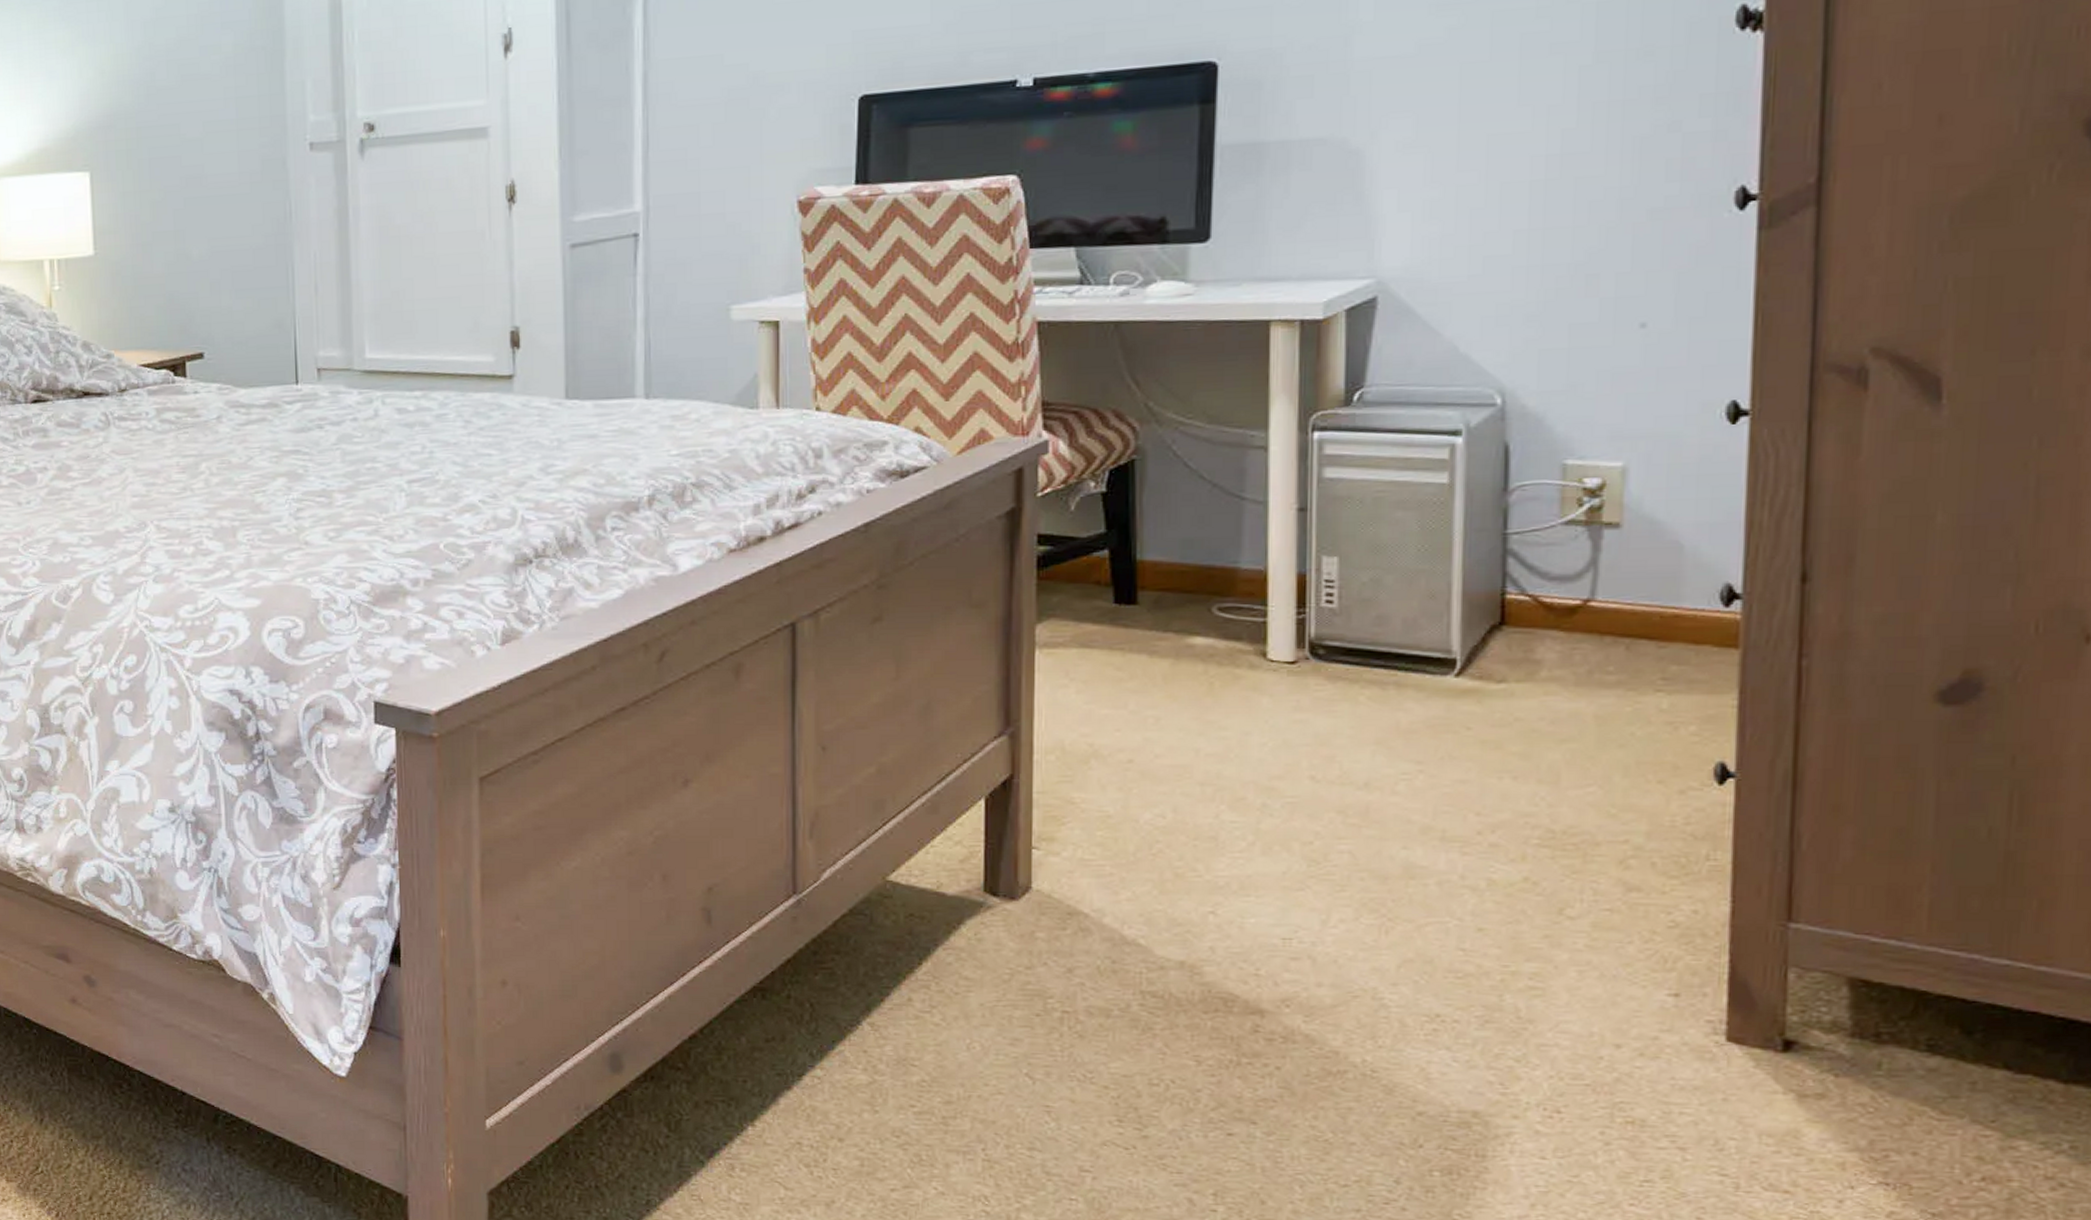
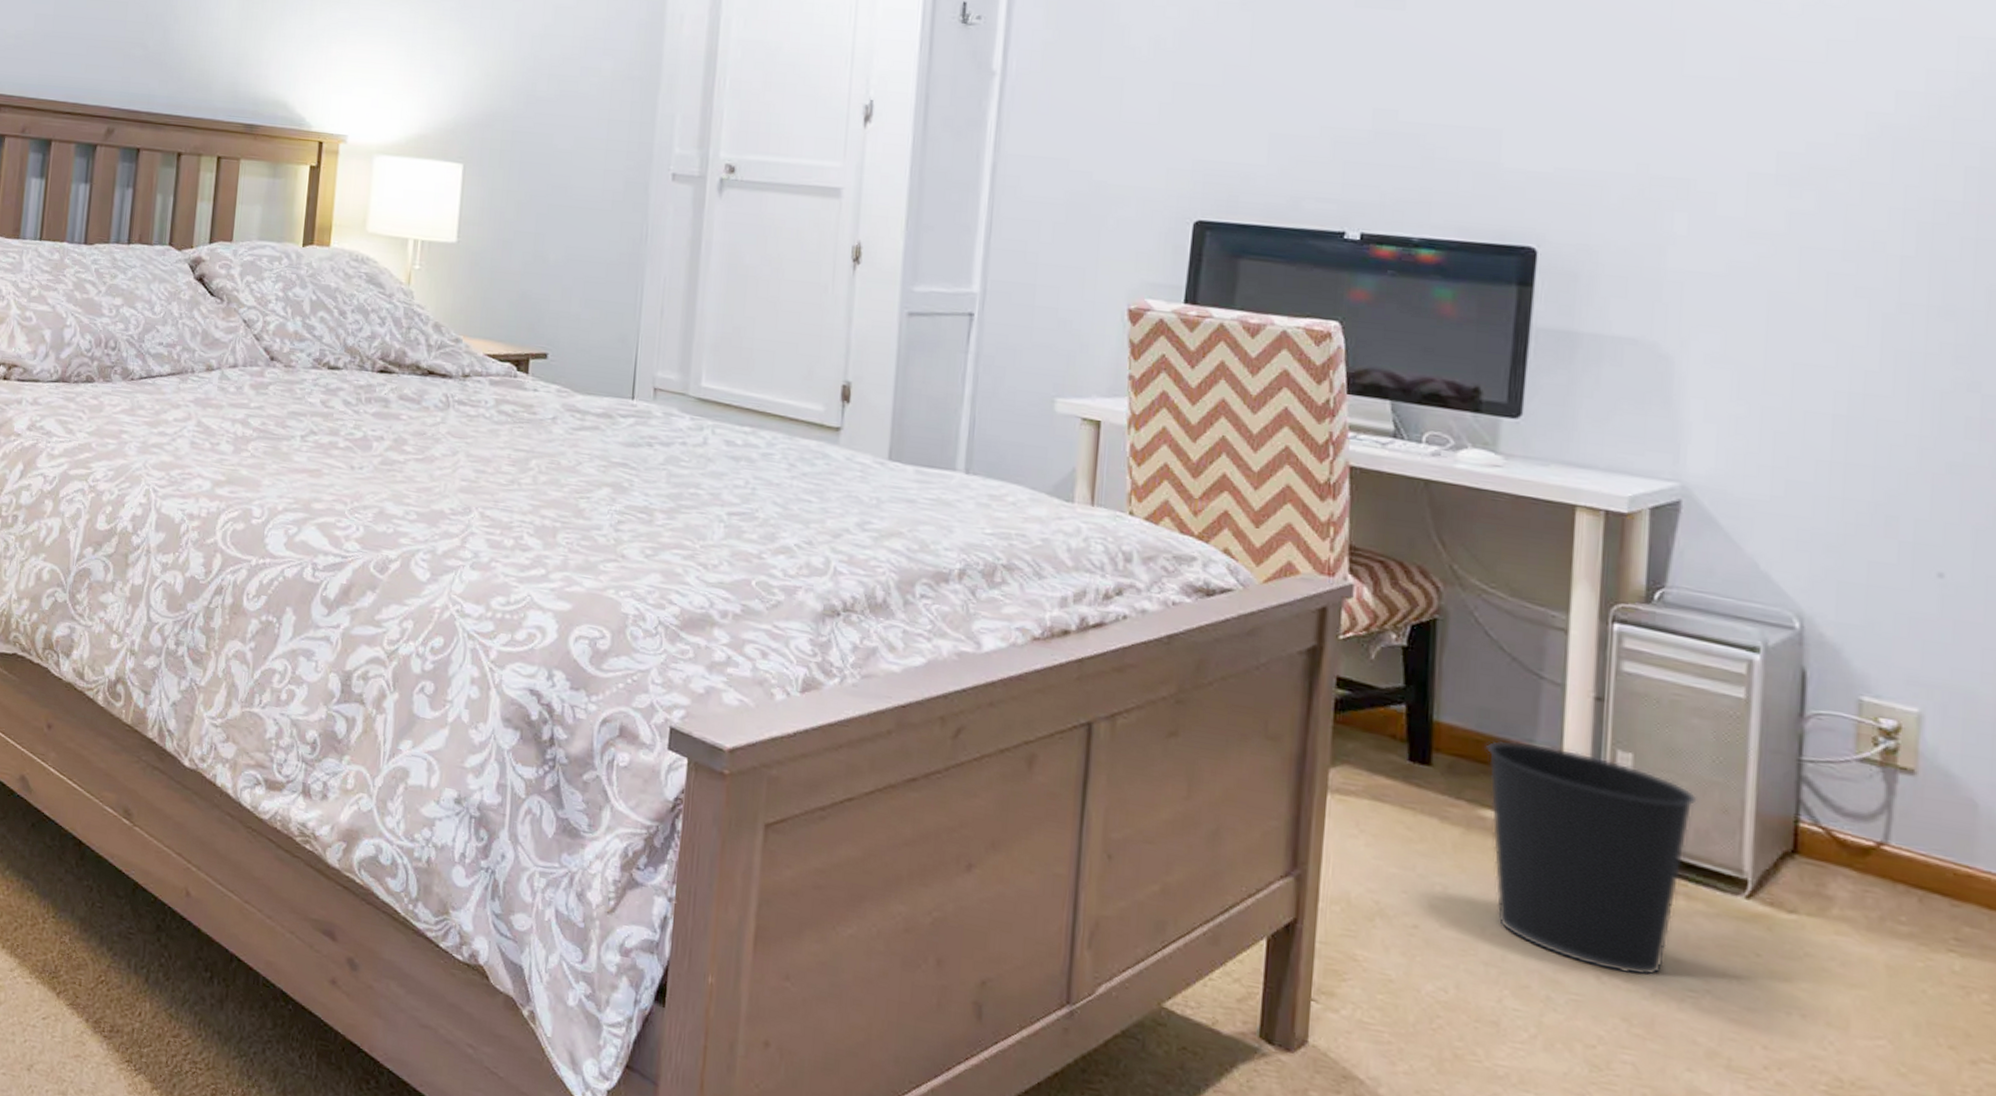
wastebasket: none [1190,564,1404,769] -> present [1485,740,1697,976]

